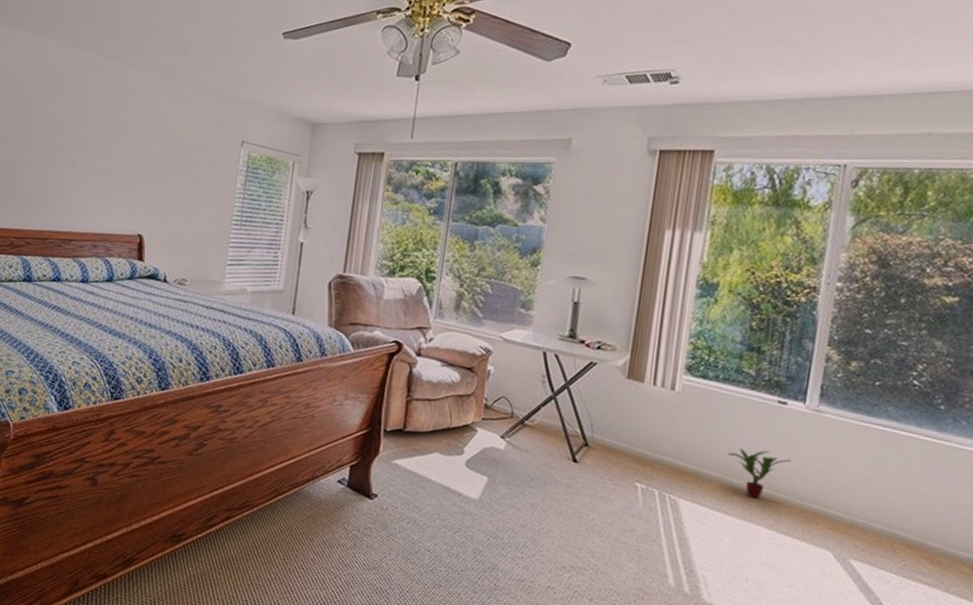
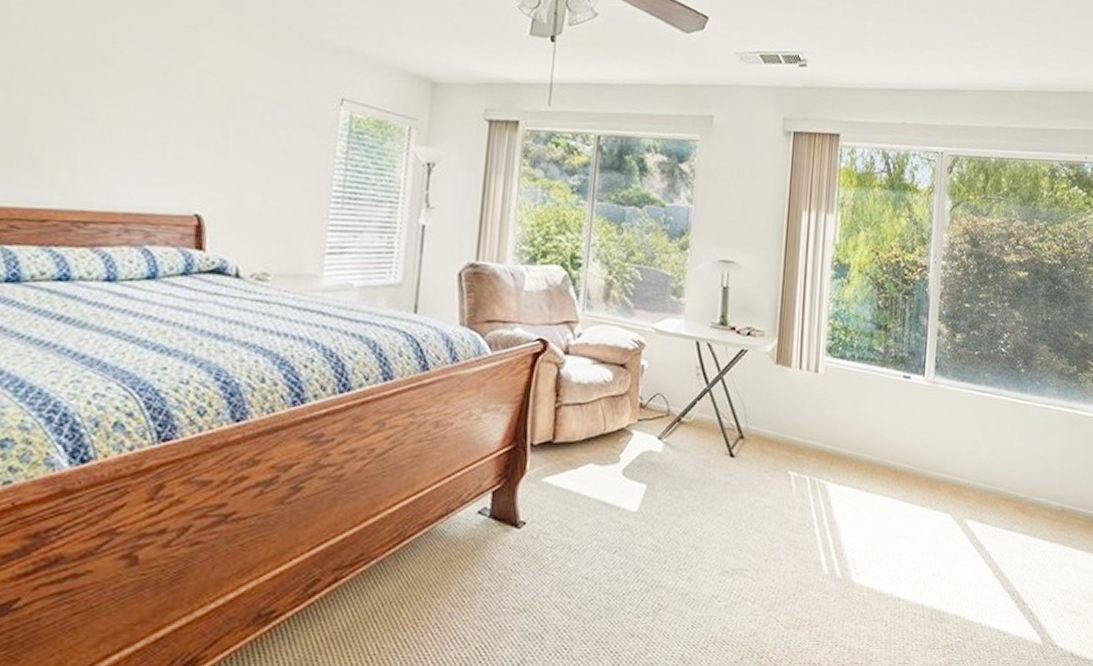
potted plant: present [727,448,791,499] -> none [865,425,916,473]

